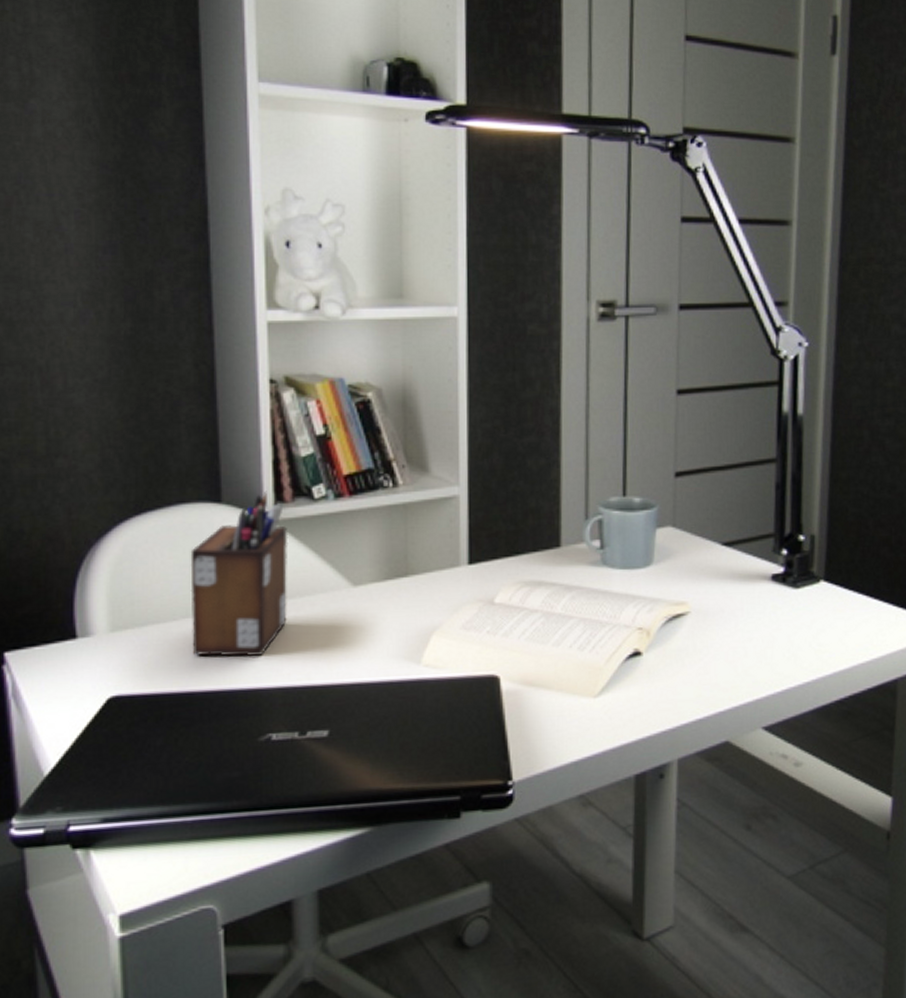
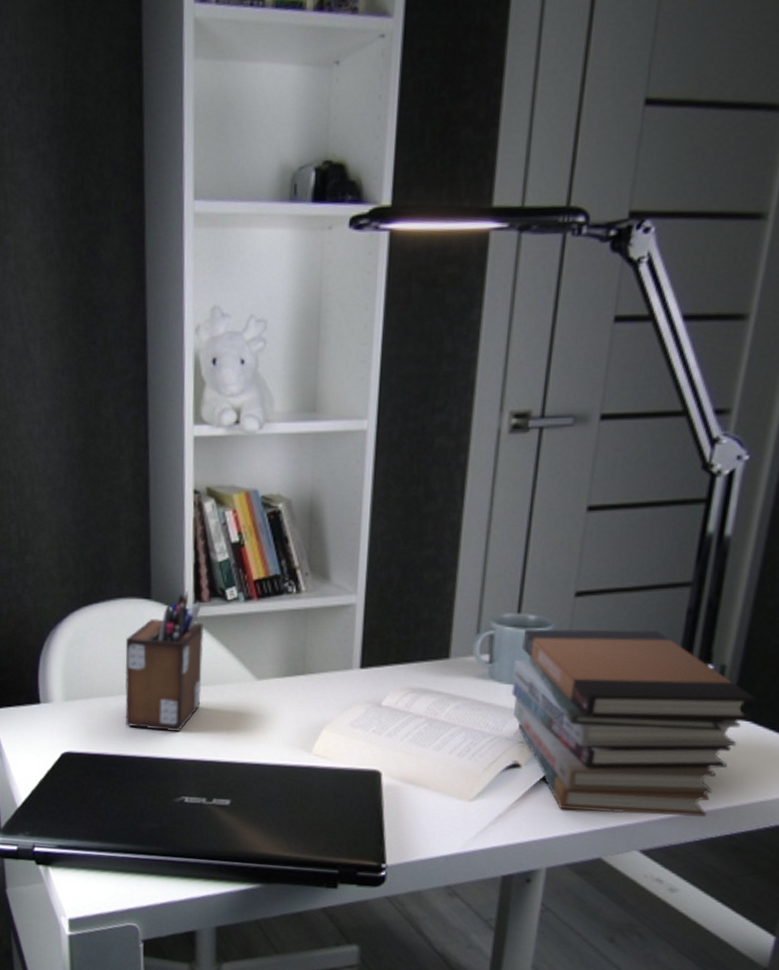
book stack: none [623,505,844,695] -> present [511,628,756,818]

